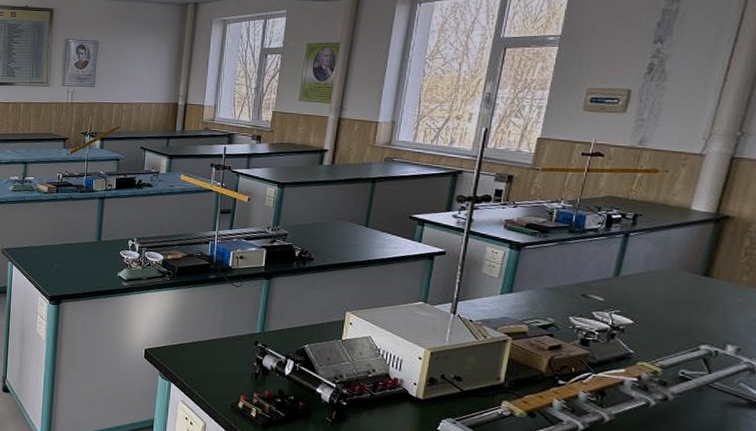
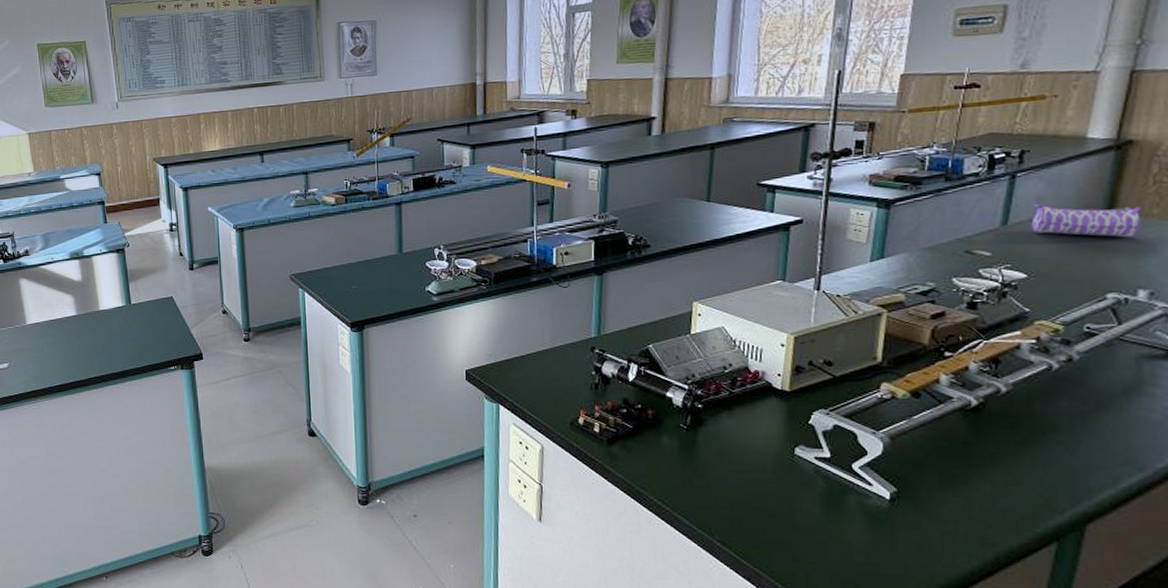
pencil case: none [639,261,733,298] -> present [1031,204,1141,237]

